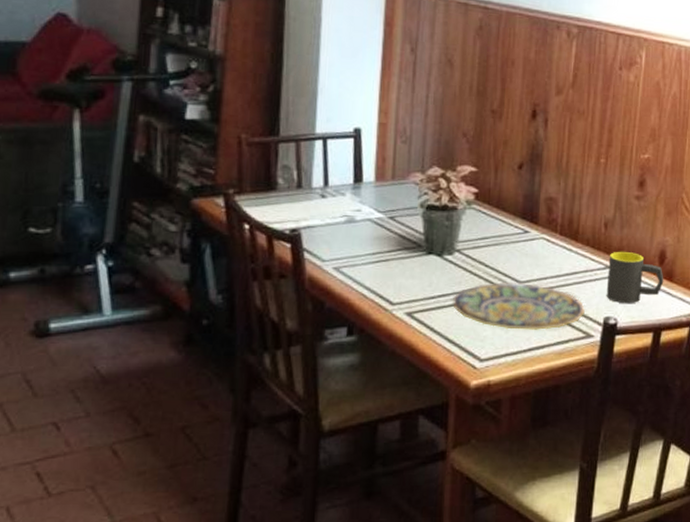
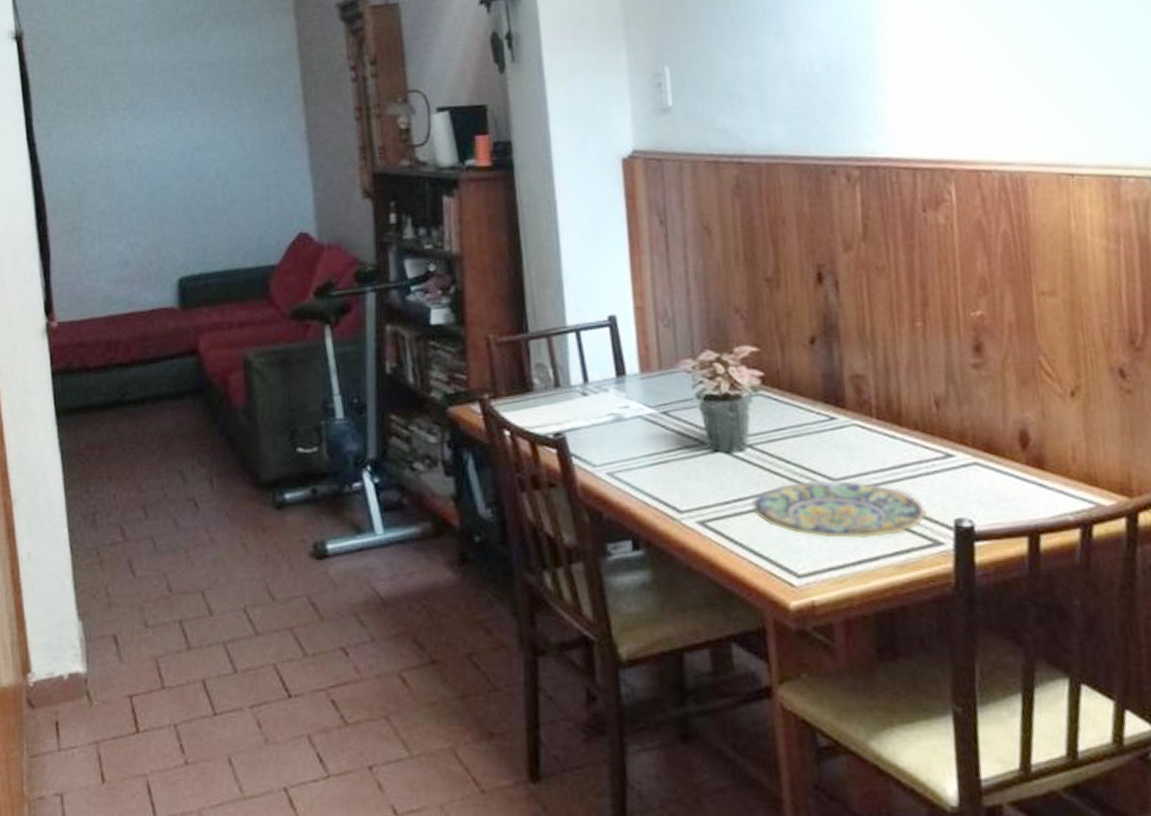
mug: present [606,251,664,304] -> none [948,434,1032,501]

